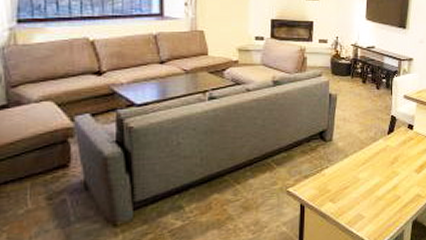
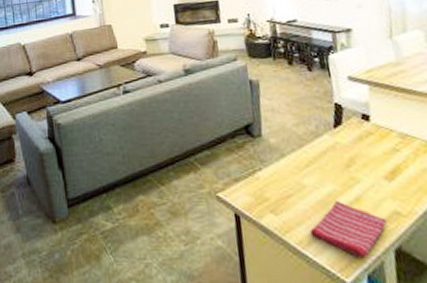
dish towel: none [357,189,412,230] -> present [310,200,388,259]

